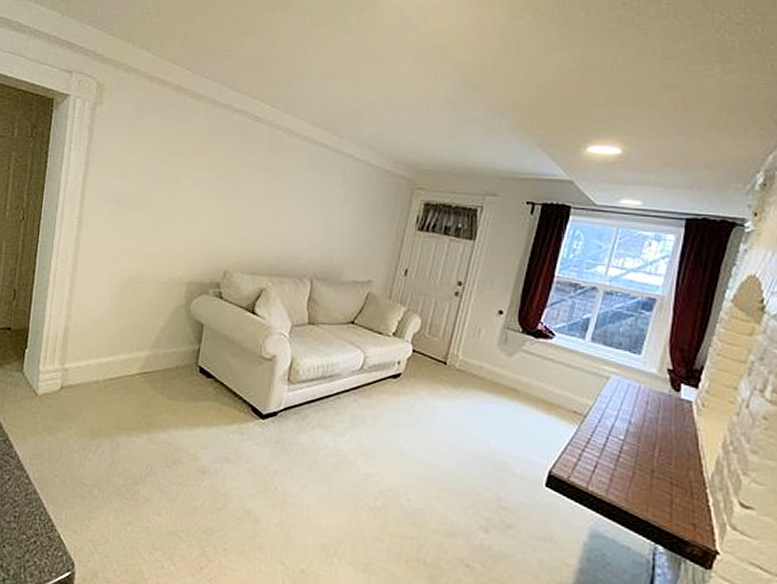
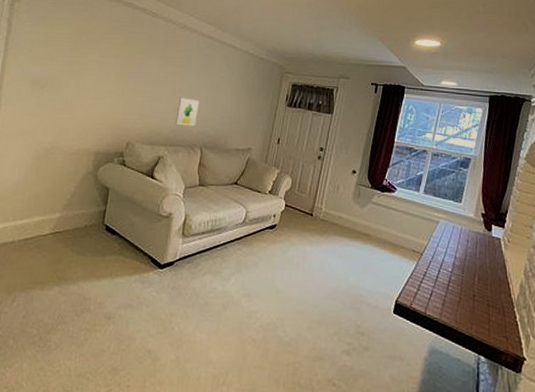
wall art: none [281,218,311,253] -> present [176,97,200,126]

